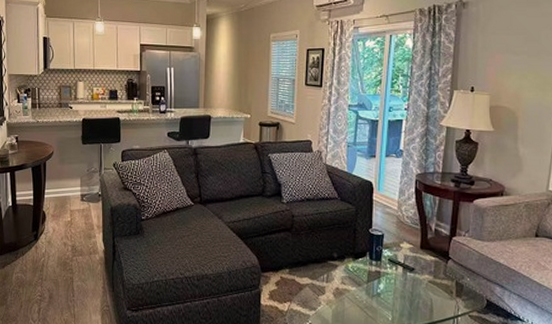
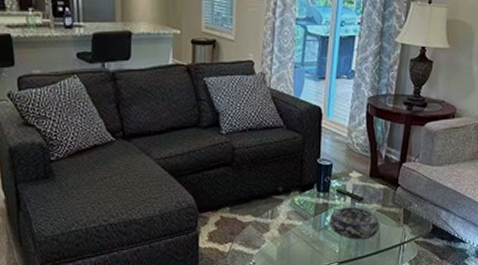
decorative bowl: none [382,276,432,310] -> present [329,206,380,240]

